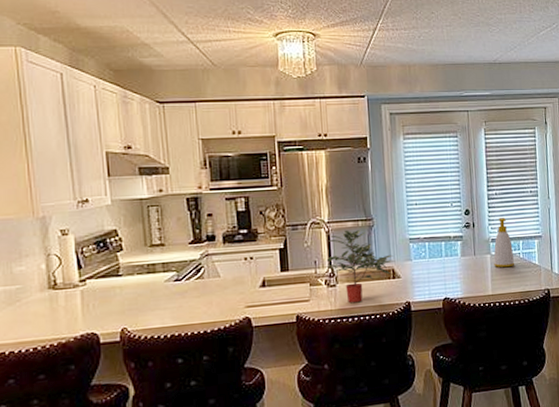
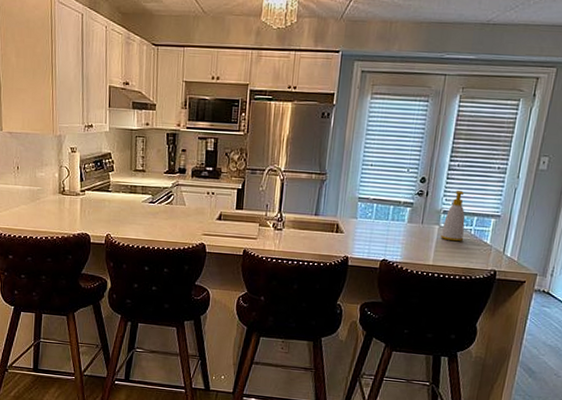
potted plant: present [325,230,396,304] -> none [275,180,341,249]

